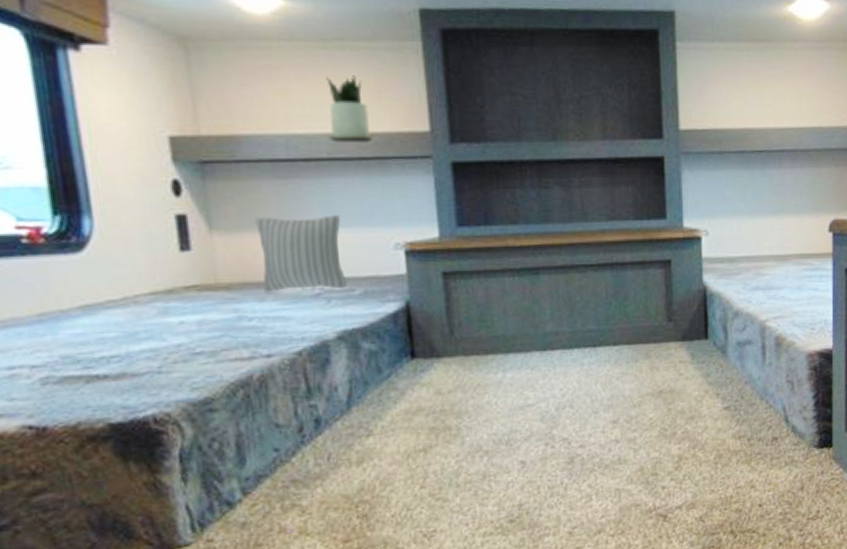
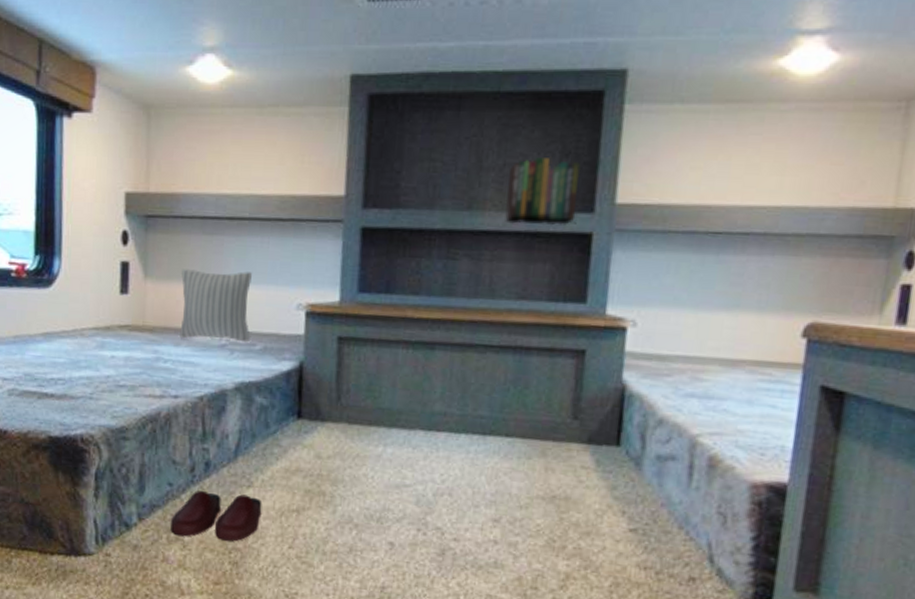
slippers: none [283,444,386,501] -> present [171,491,262,541]
planter: present [326,75,375,144] -> none [252,140,293,206]
books: none [586,90,648,152] -> present [505,157,581,225]

